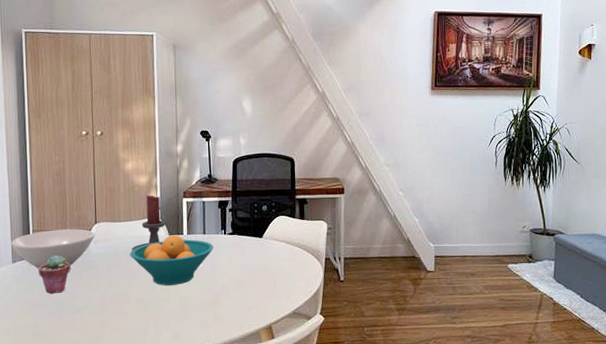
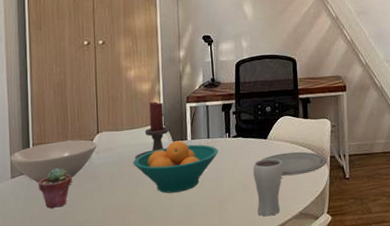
drinking glass: none [248,257,278,314] -> present [253,158,283,217]
plate: none [256,252,322,276] -> present [261,151,327,176]

